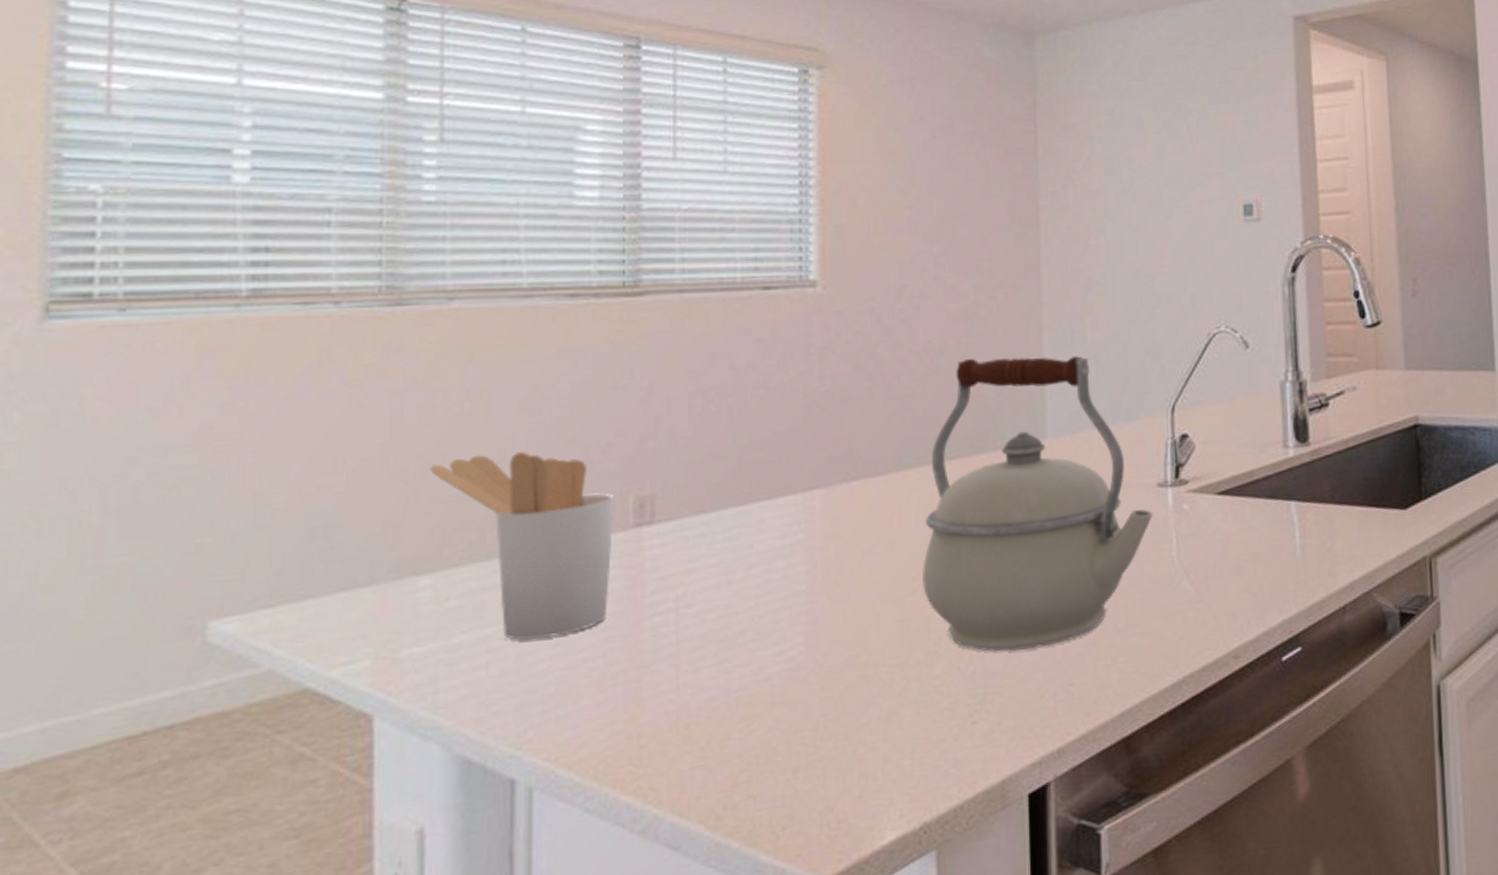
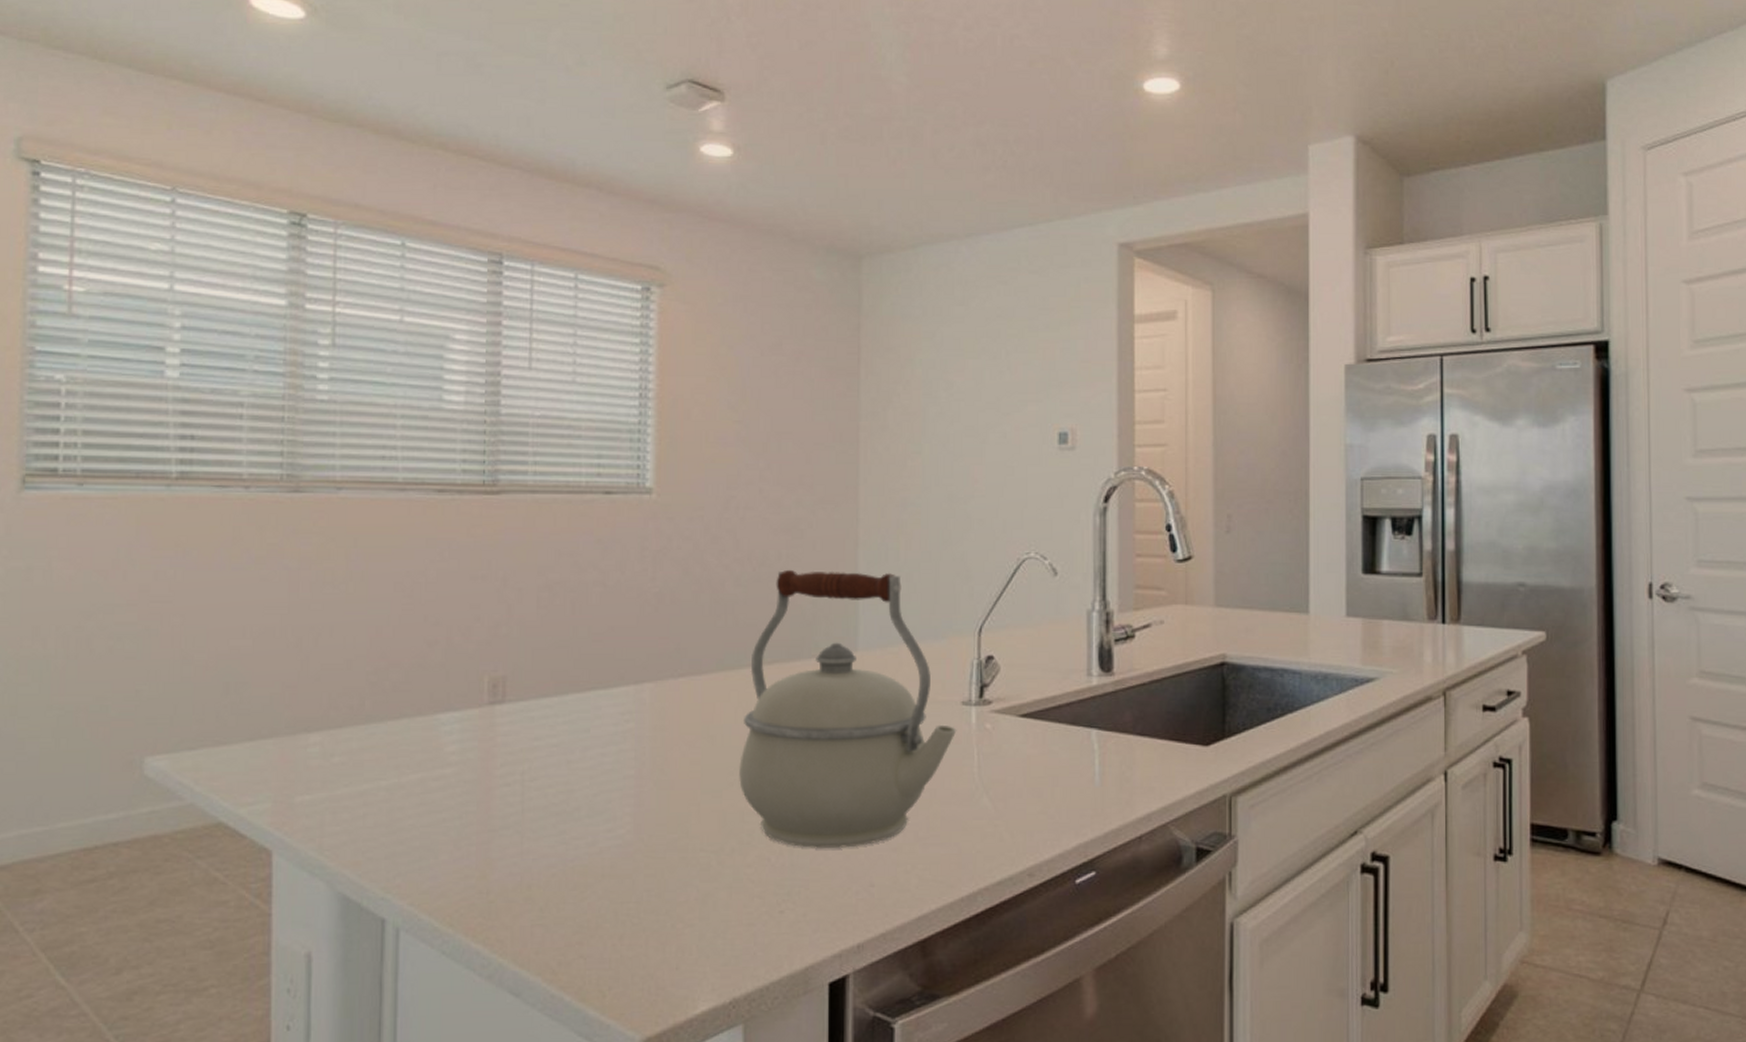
utensil holder: present [430,452,615,641] -> none [320,630,472,797]

